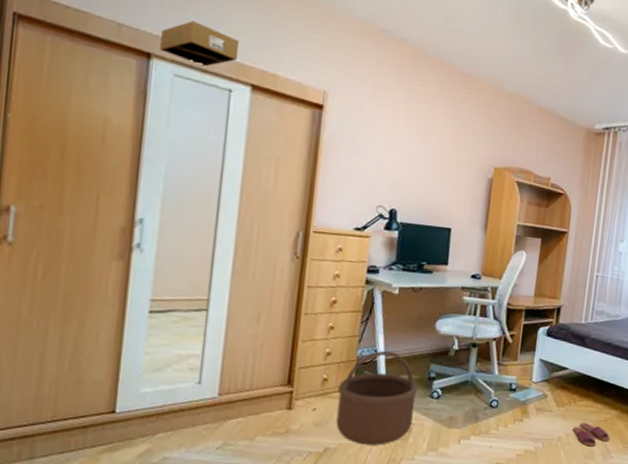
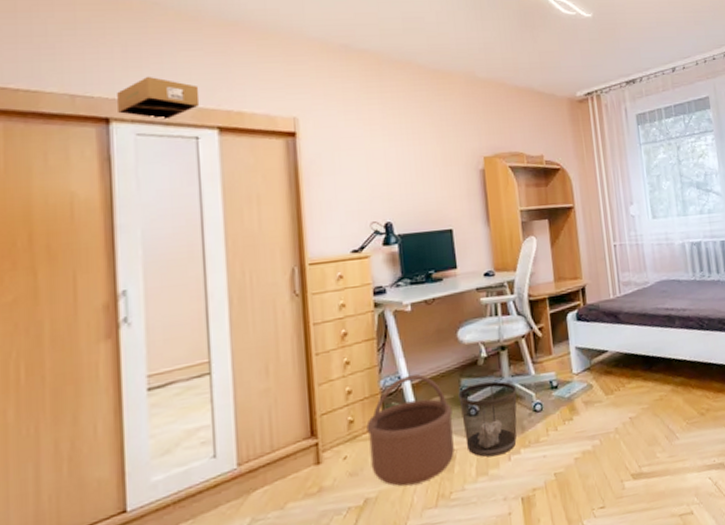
waste bin: none [423,371,478,437] -> present [458,381,517,457]
slippers: present [573,422,610,447] -> none [628,405,671,432]

